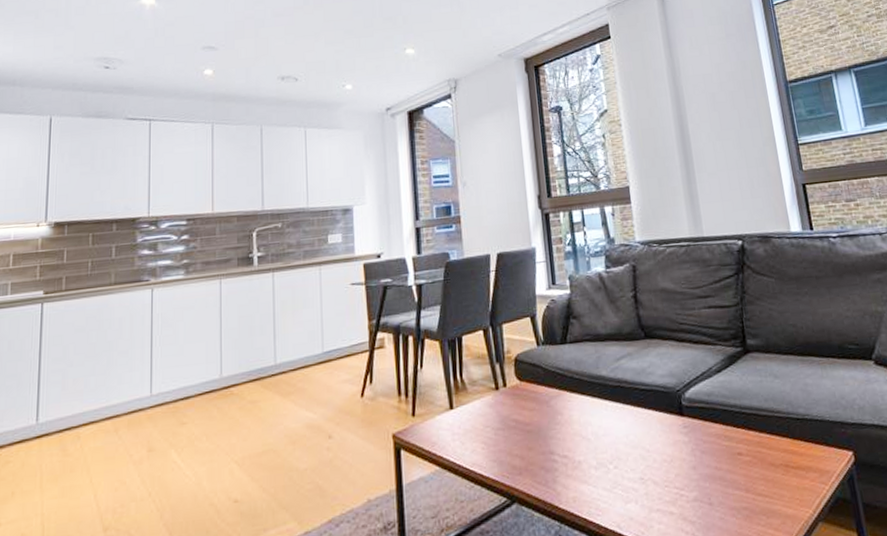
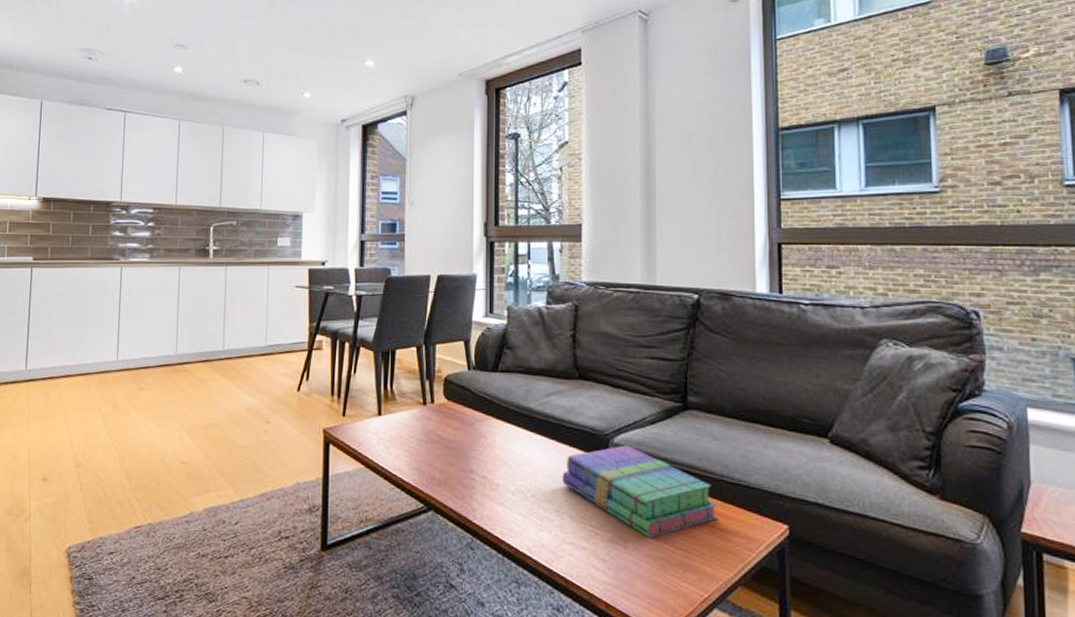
books: none [641,398,791,491] -> present [562,445,718,539]

